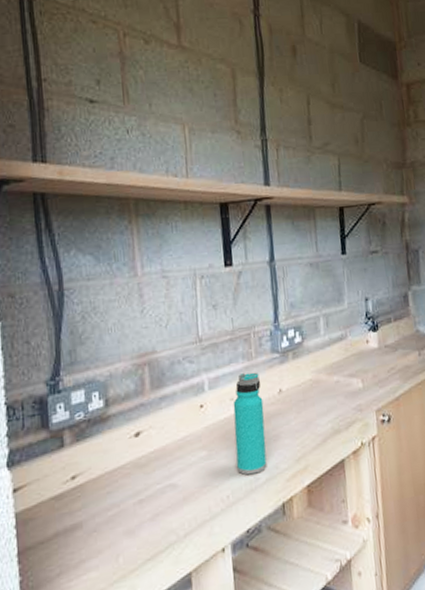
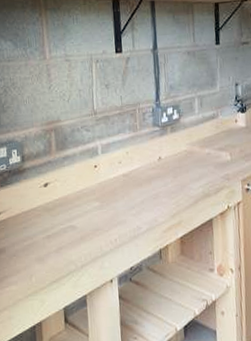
water bottle: present [233,372,267,475] -> none [120,141,148,224]

